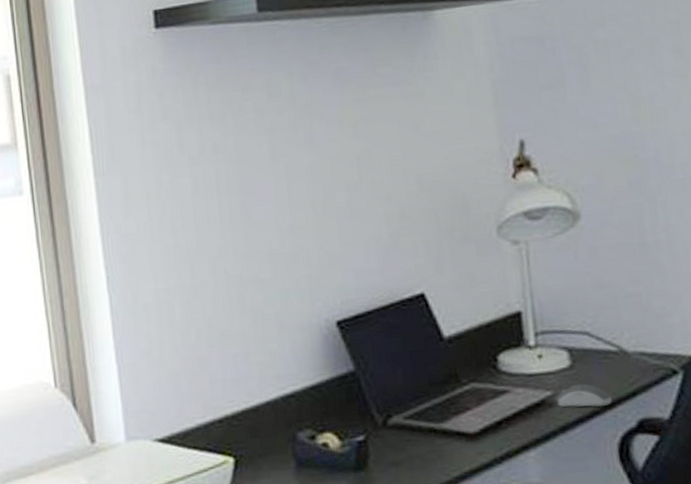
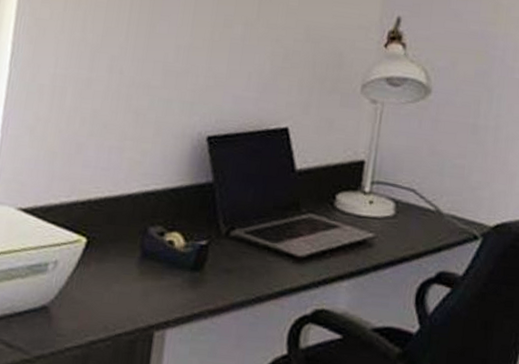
computer mouse: present [556,383,612,407] -> none [375,231,421,255]

